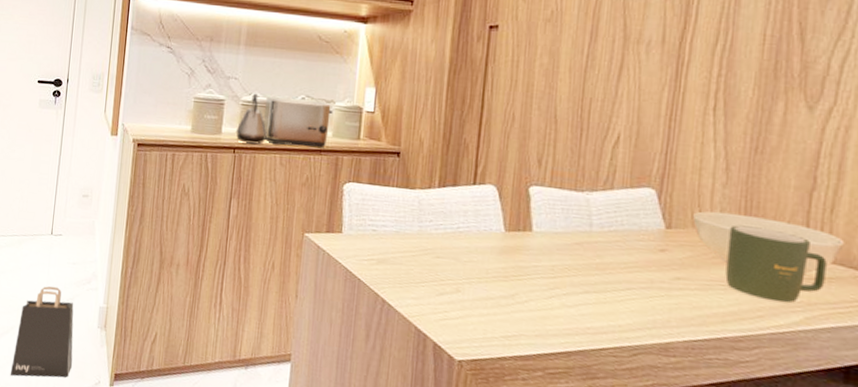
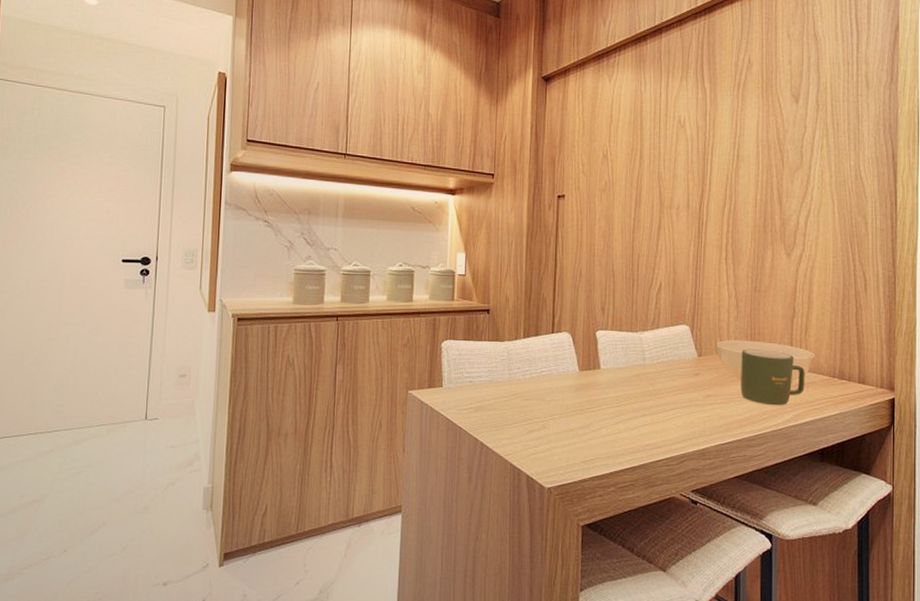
shopping bag: present [10,286,74,378] -> none [103,473,177,575]
kettle: present [235,93,267,144] -> none [337,262,368,311]
toaster: present [263,97,333,148] -> none [364,265,429,311]

